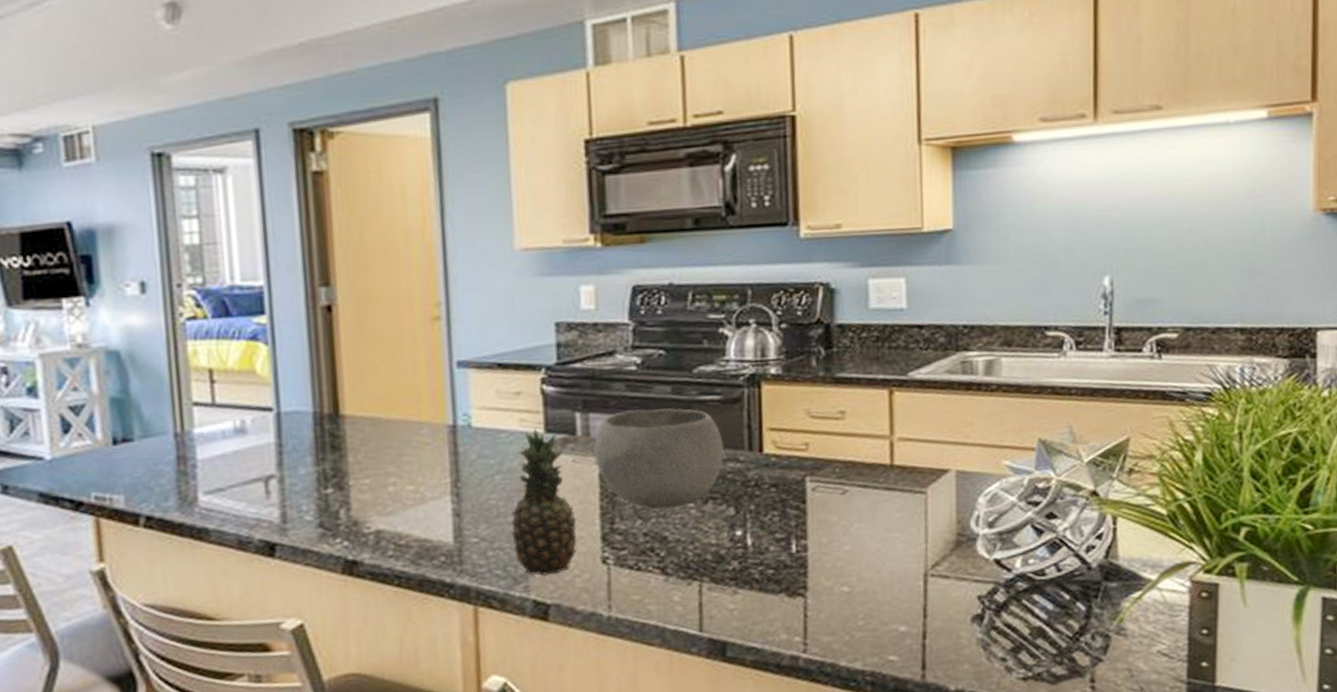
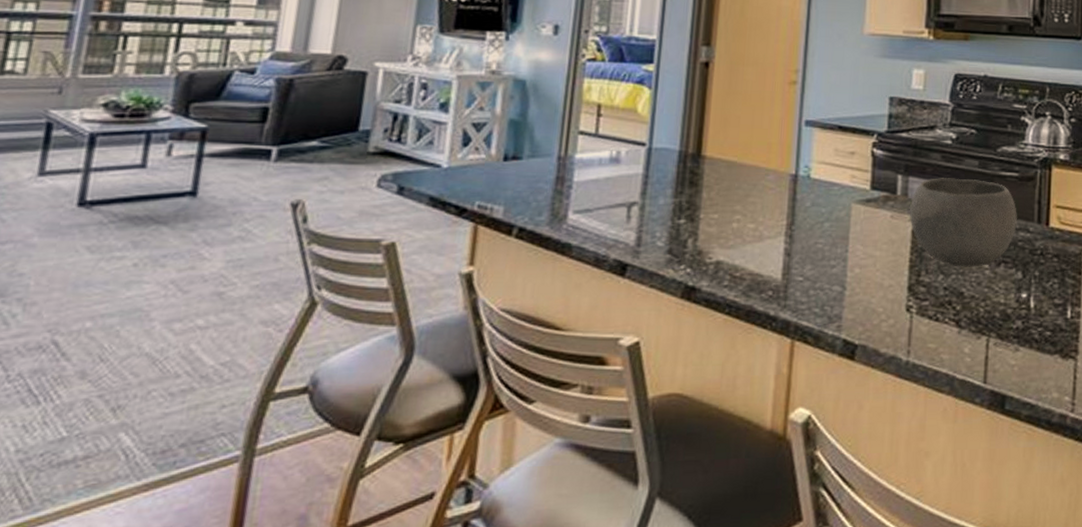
fruit: present [511,428,577,576] -> none [832,184,889,317]

